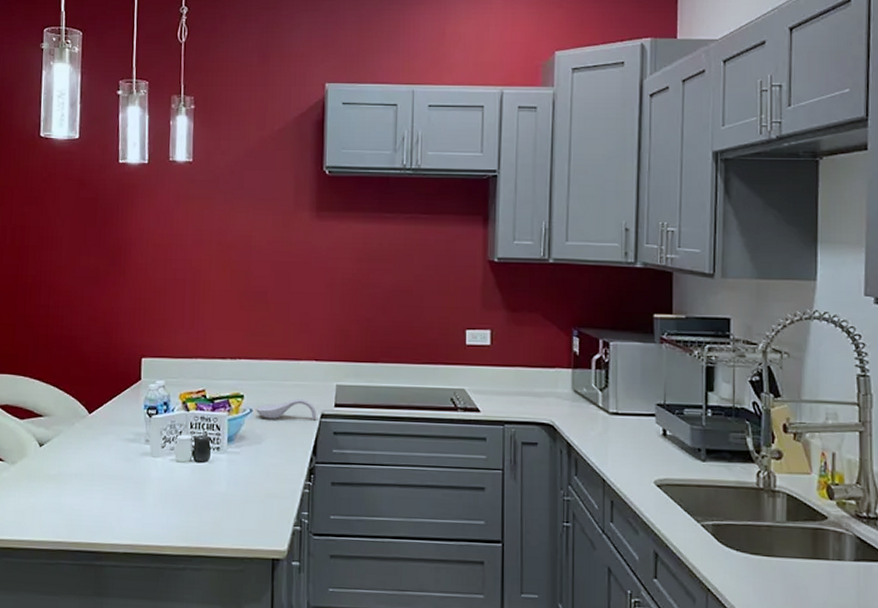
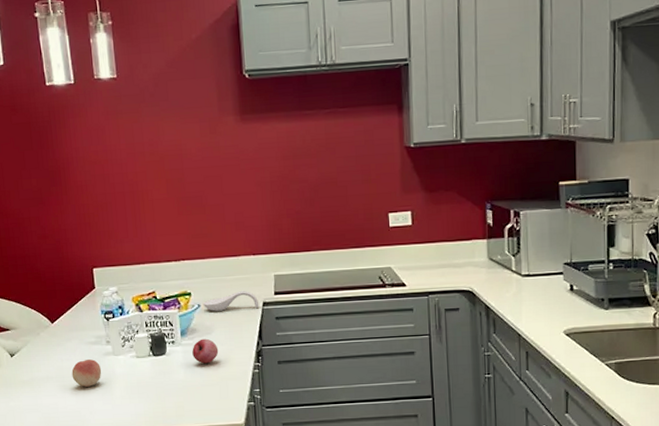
fruit: none [103,458,136,489] -> present [71,359,102,387]
fruit: none [238,448,267,477] -> present [192,338,219,364]

